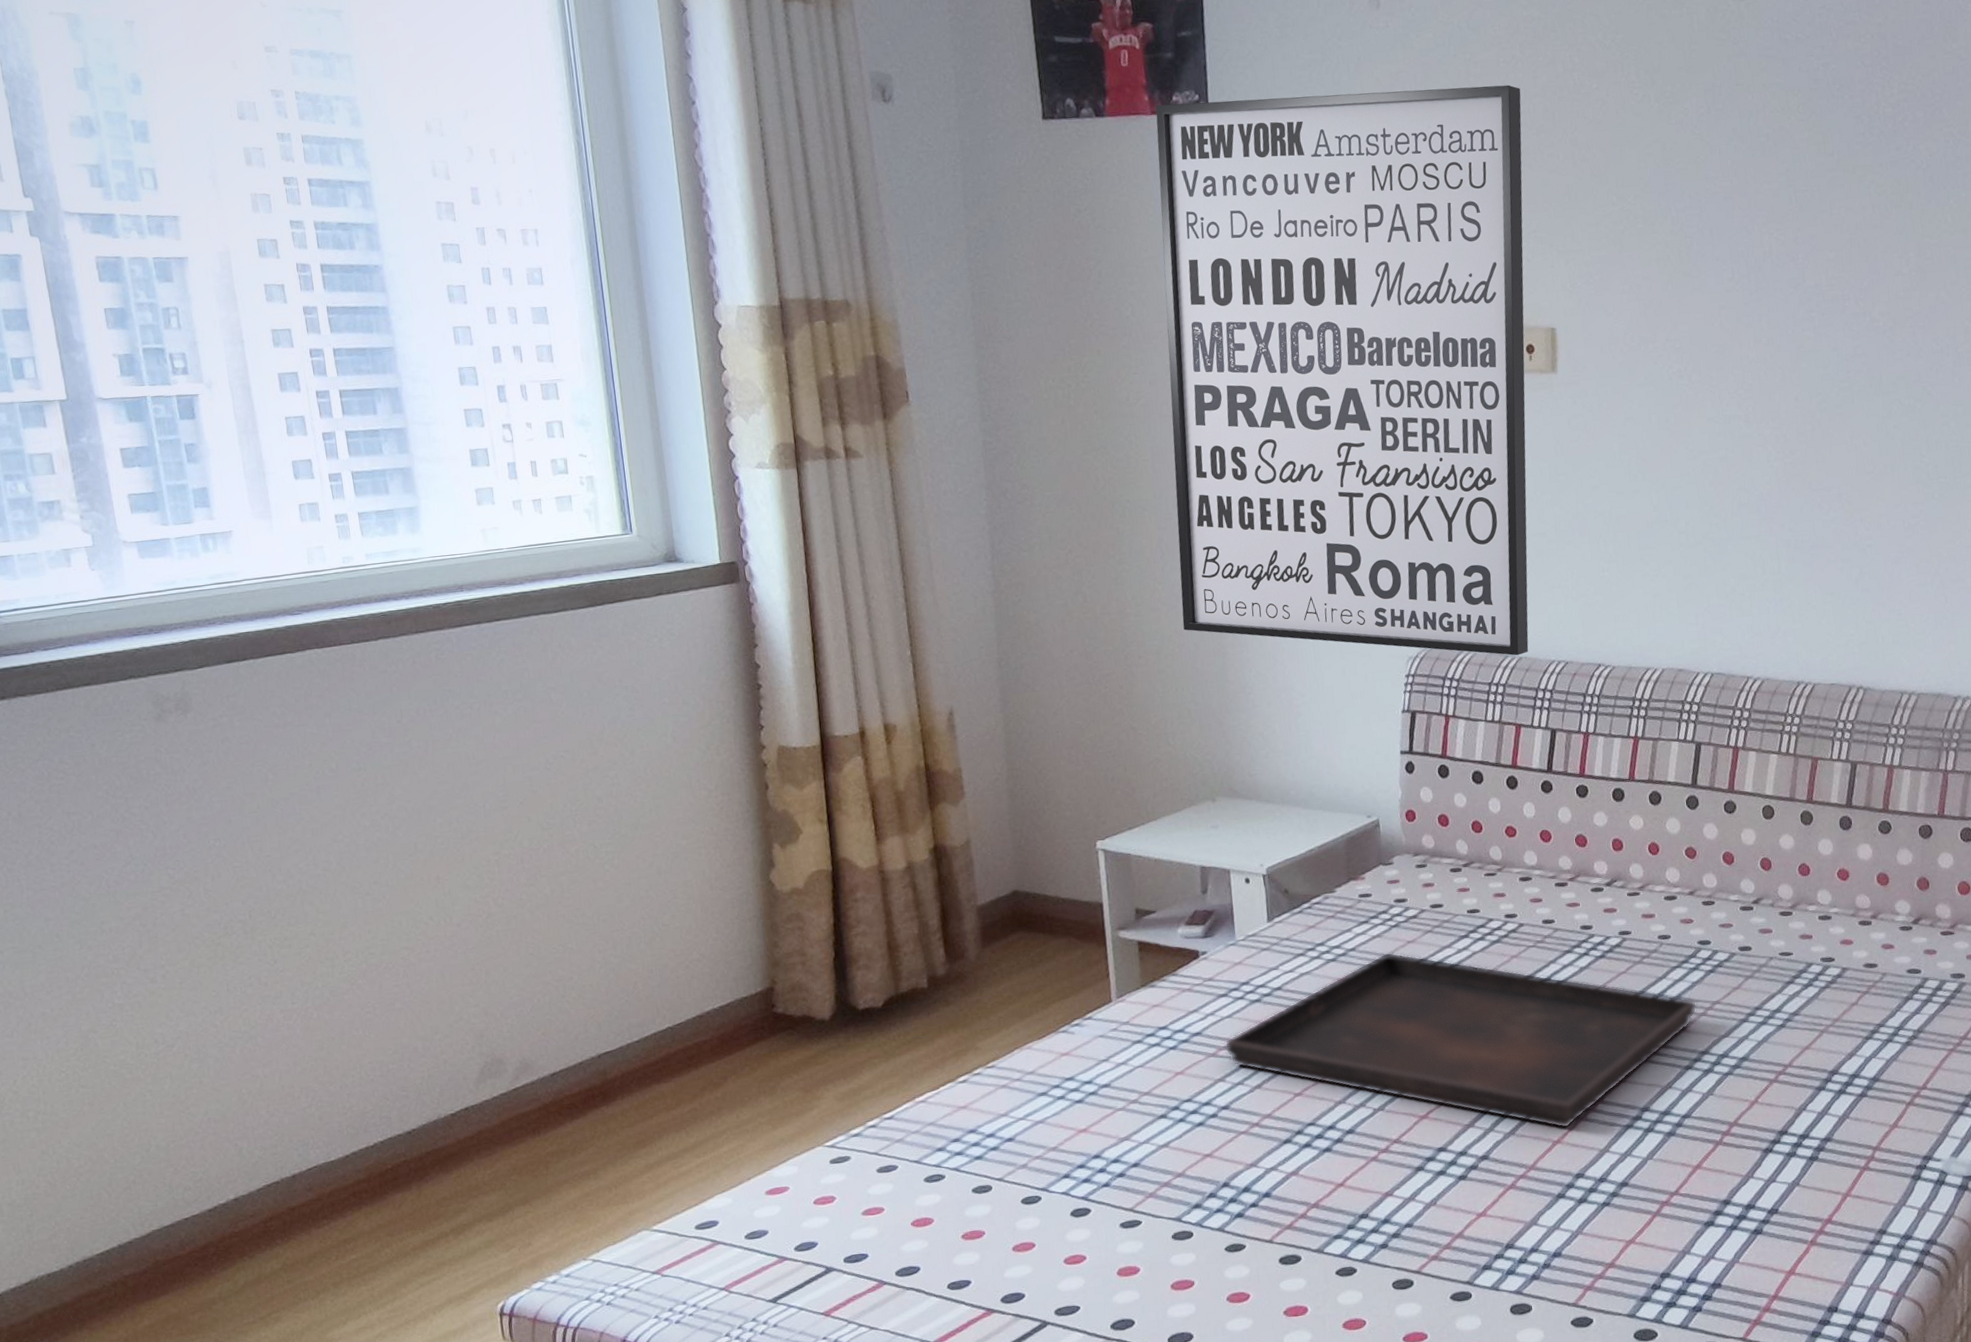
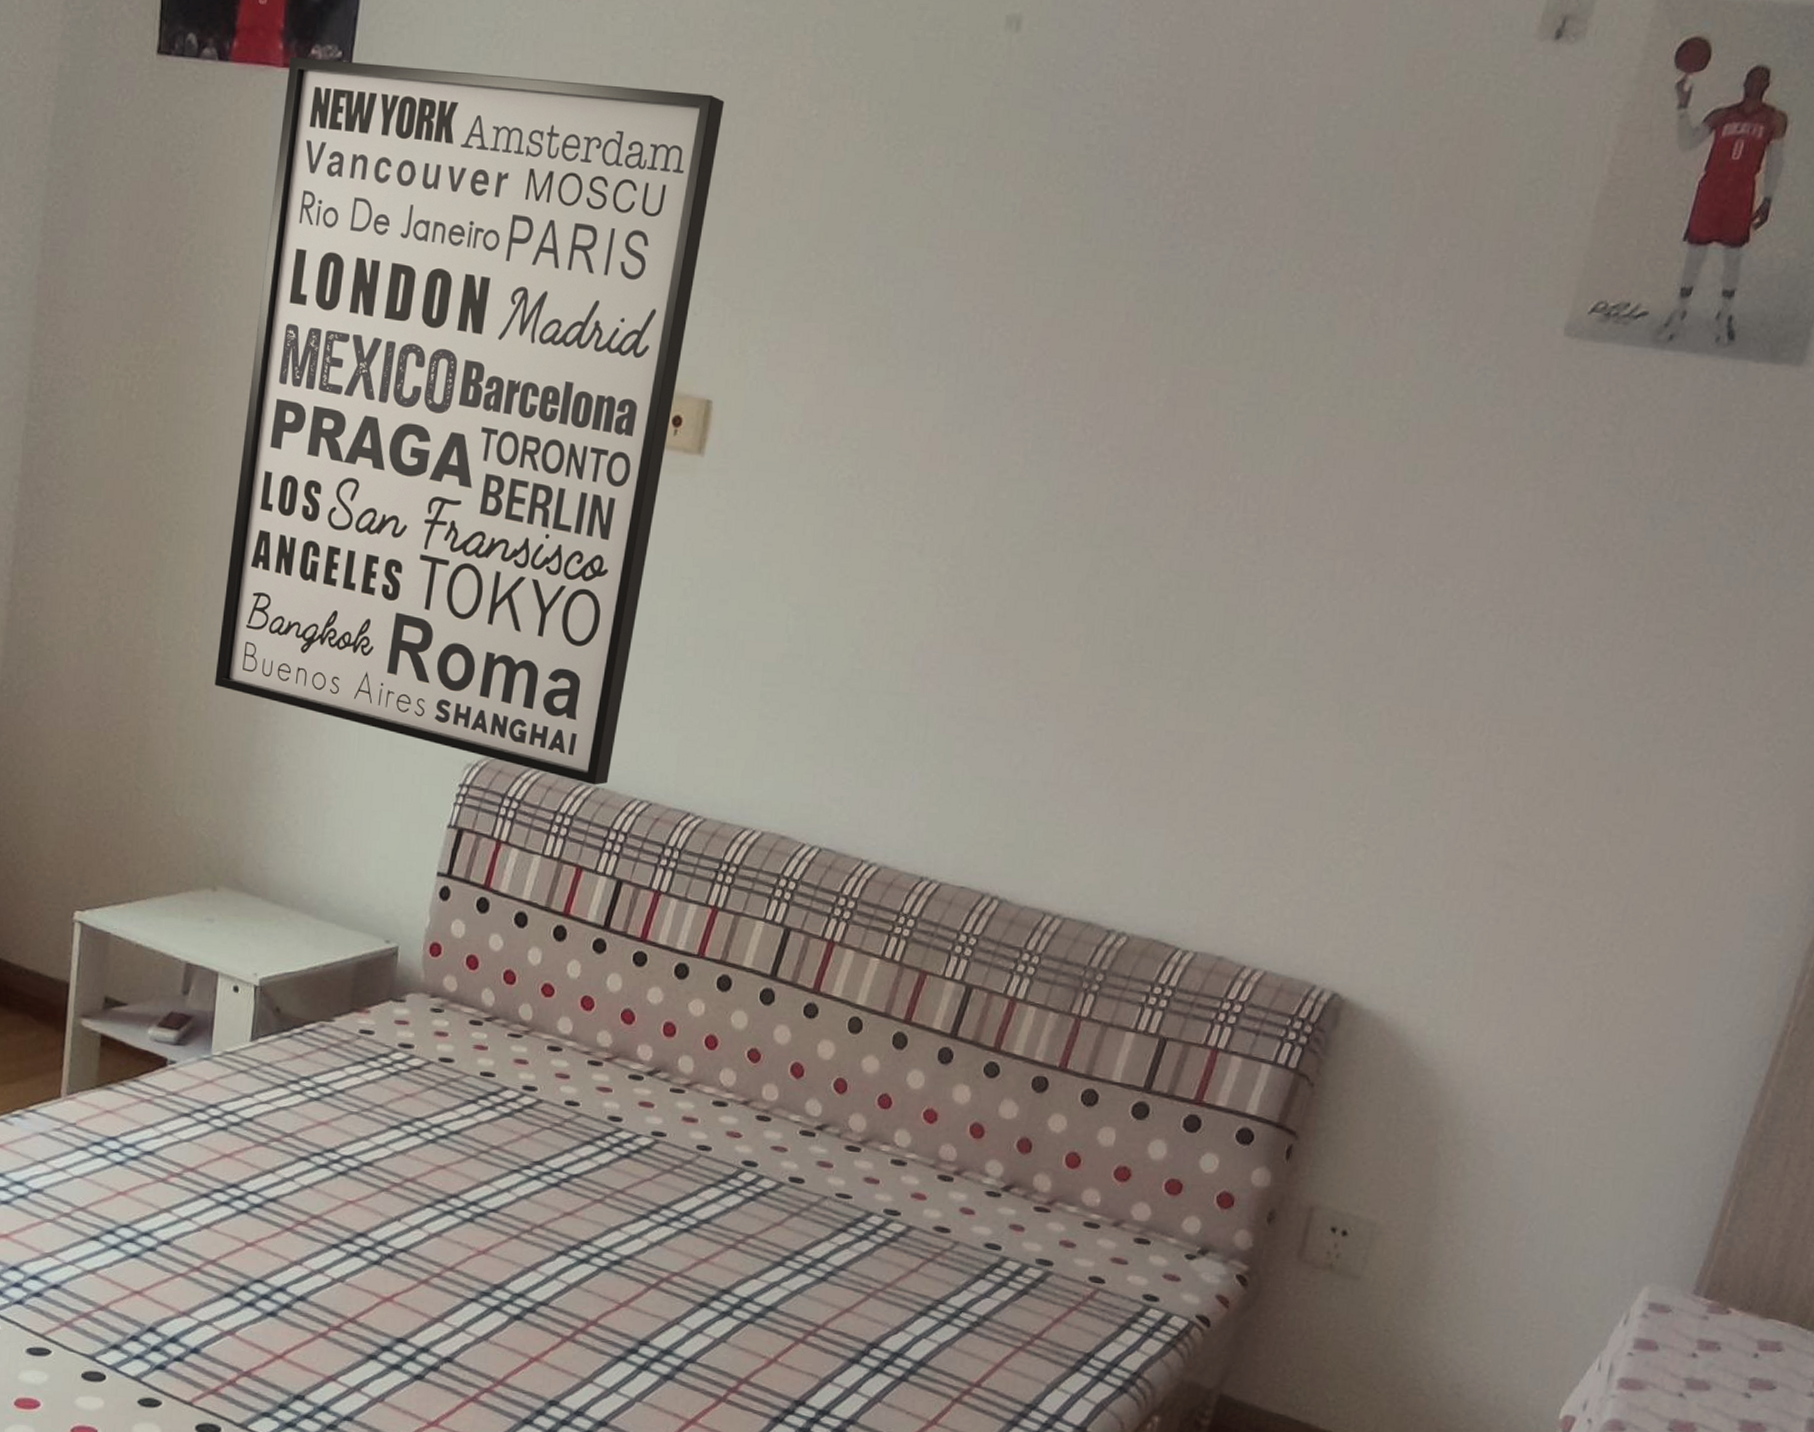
serving tray: present [1224,952,1697,1129] -> none [177,1102,728,1346]

